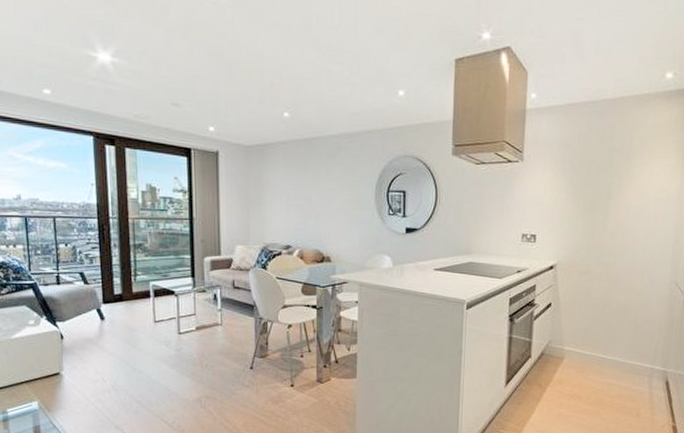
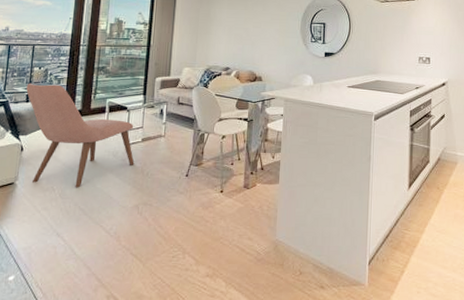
chair: none [54,262,191,380] -> present [26,83,135,188]

